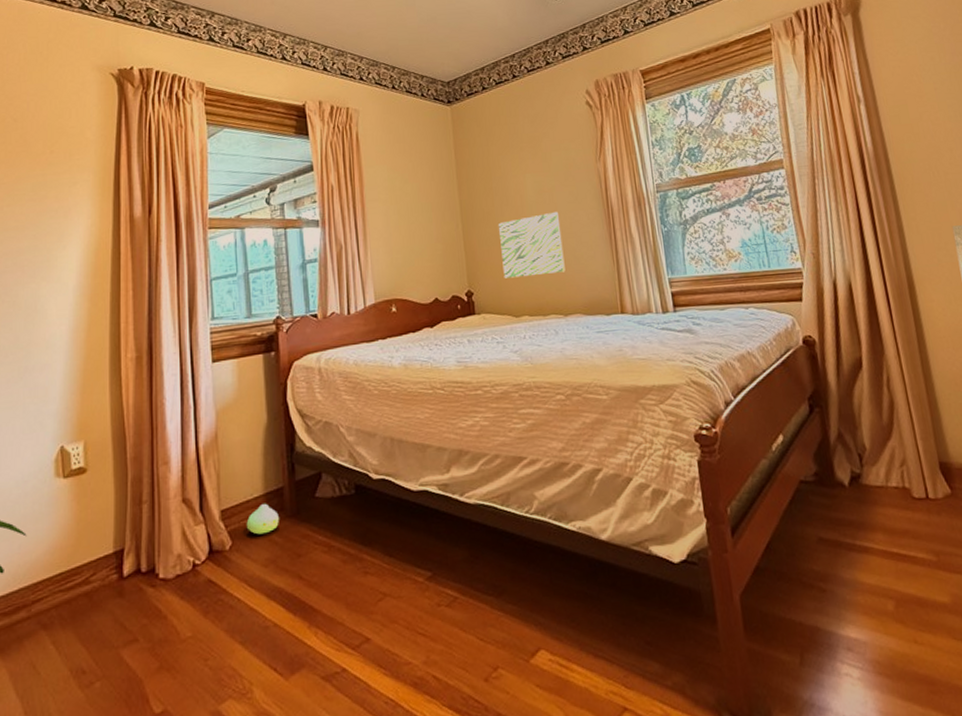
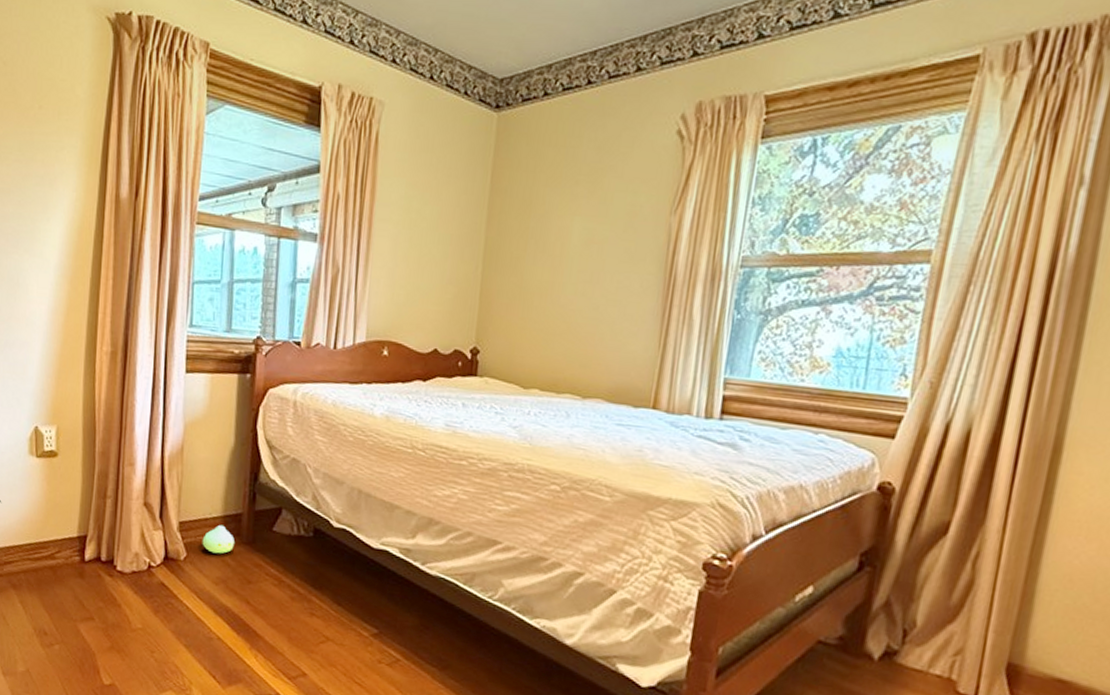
wall art: present [499,211,566,279] -> none [519,270,604,347]

